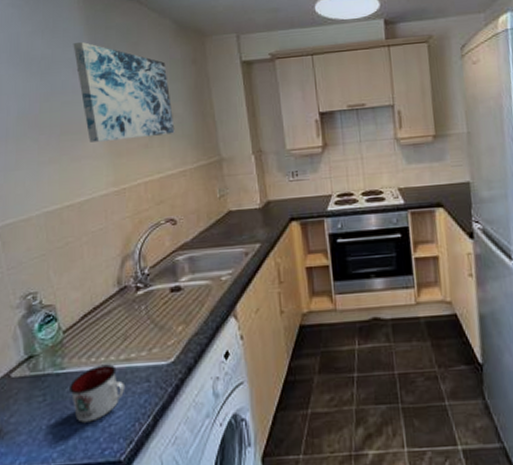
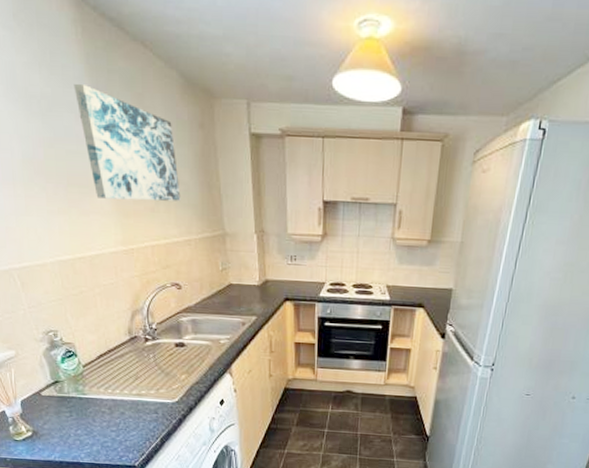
mug: present [68,364,124,423] -> none [90,395,137,436]

